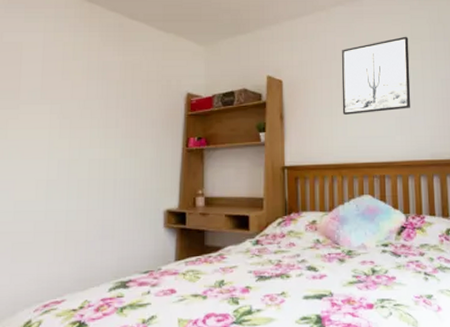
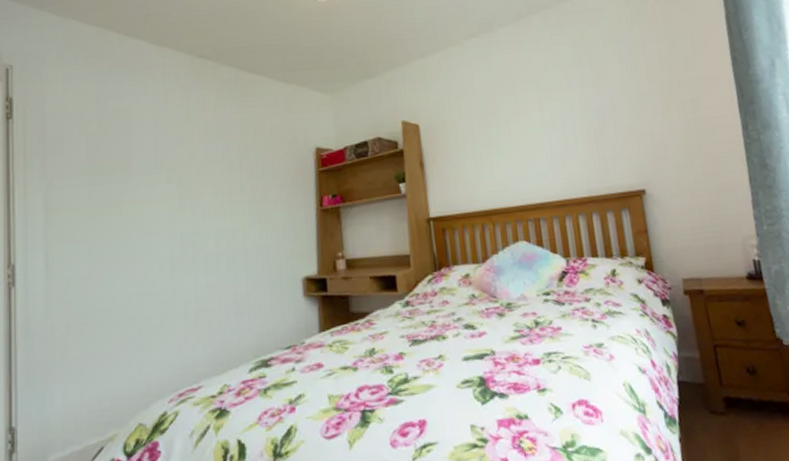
wall art: present [341,36,411,115] -> none [481,65,560,156]

